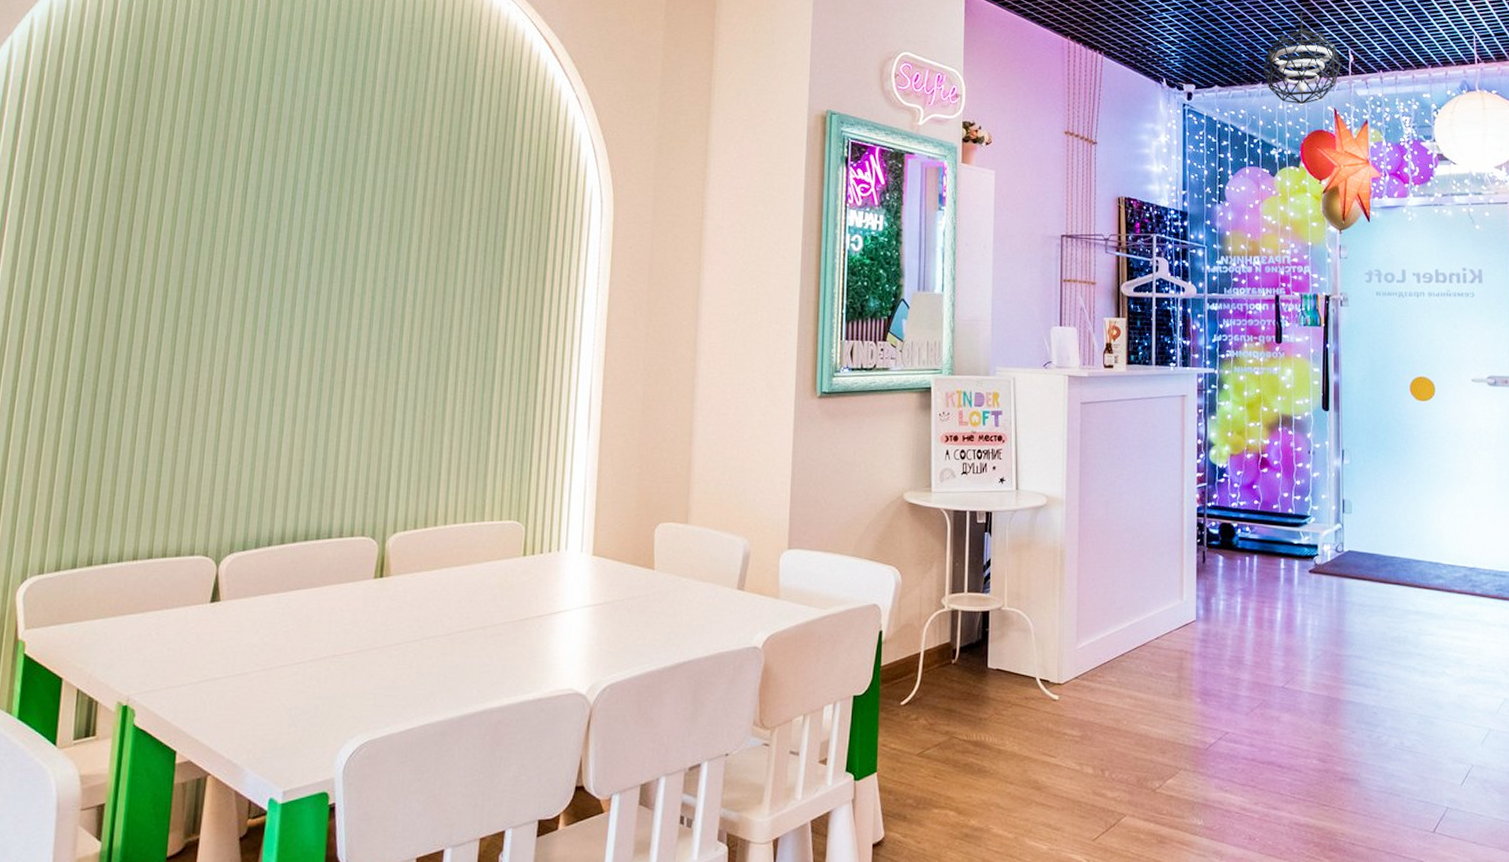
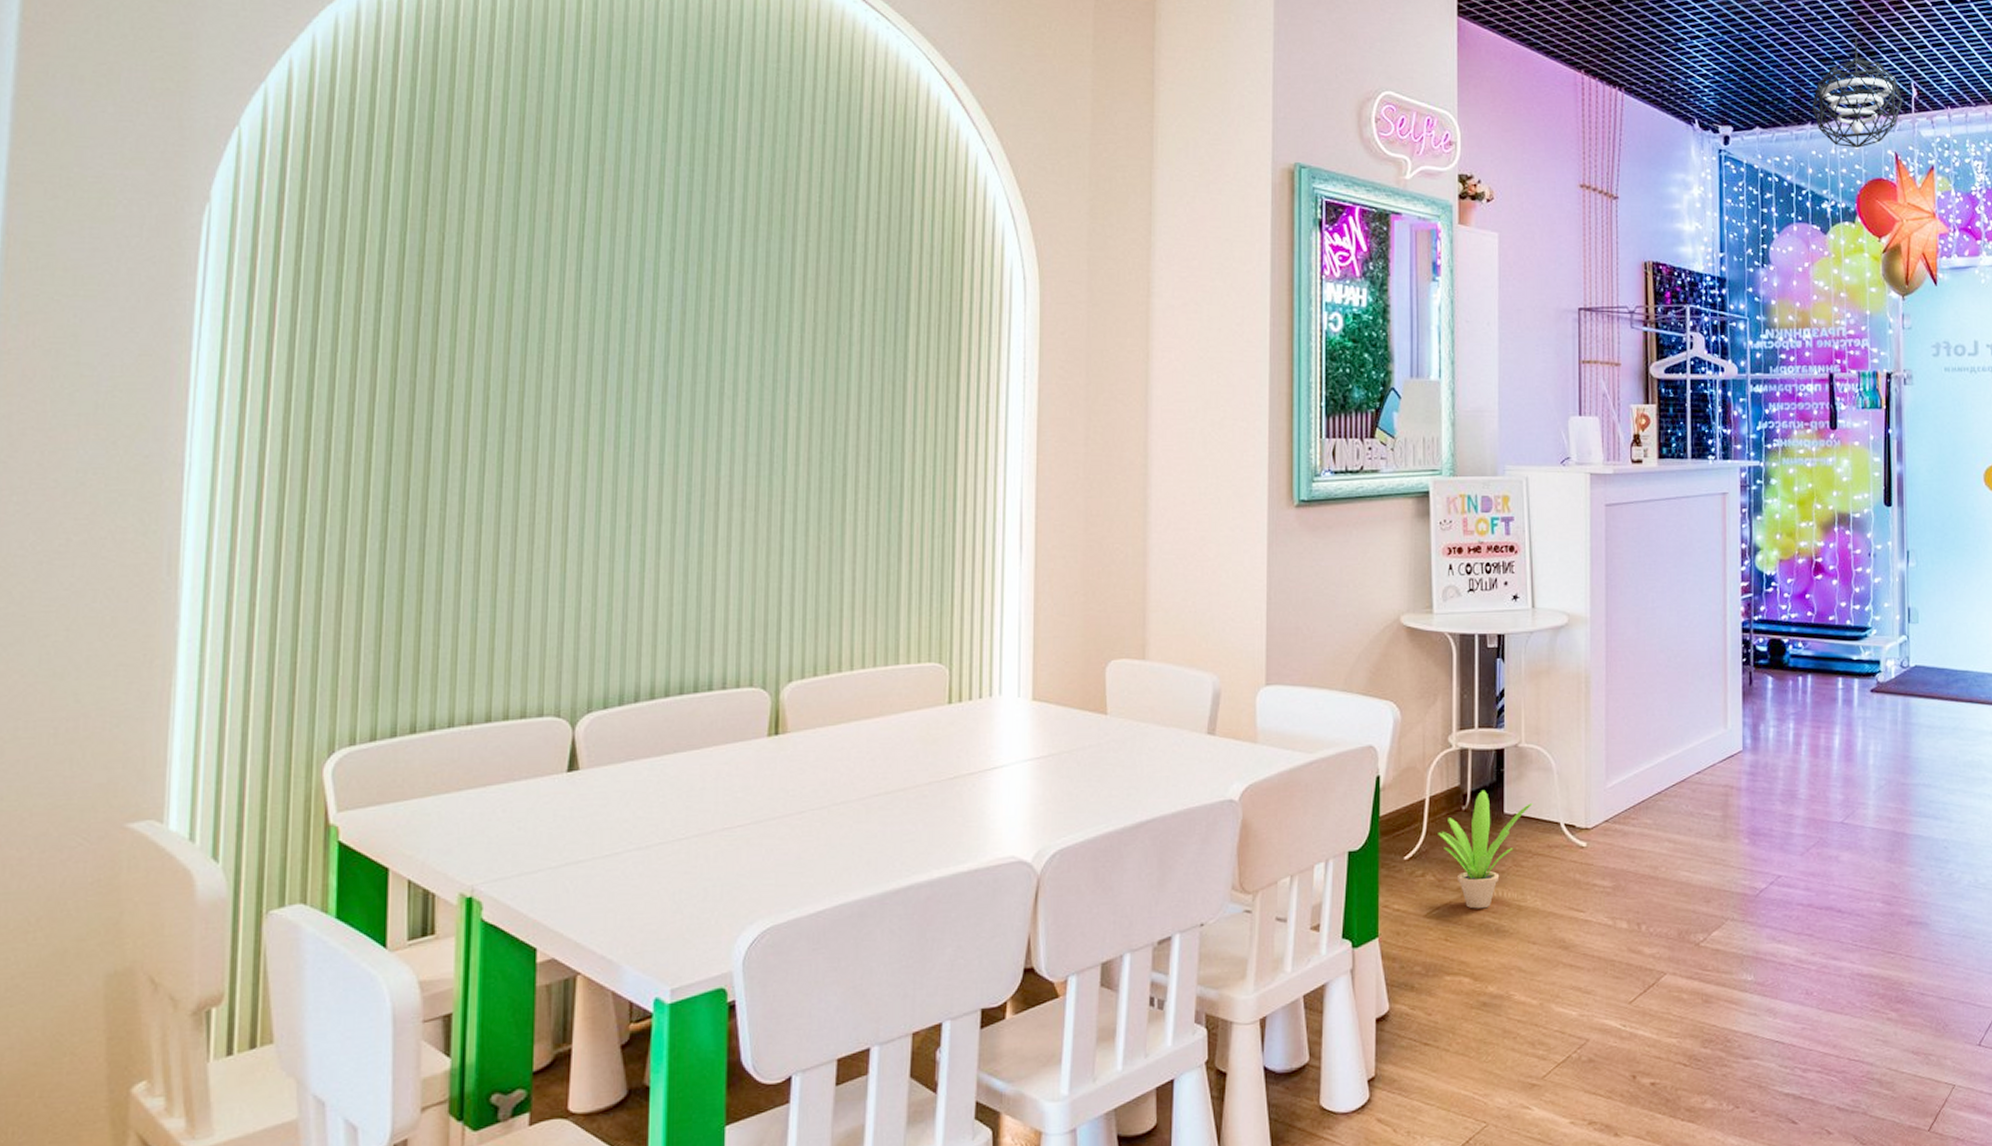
potted plant: none [930,646,1013,751] -> present [1438,790,1533,909]

